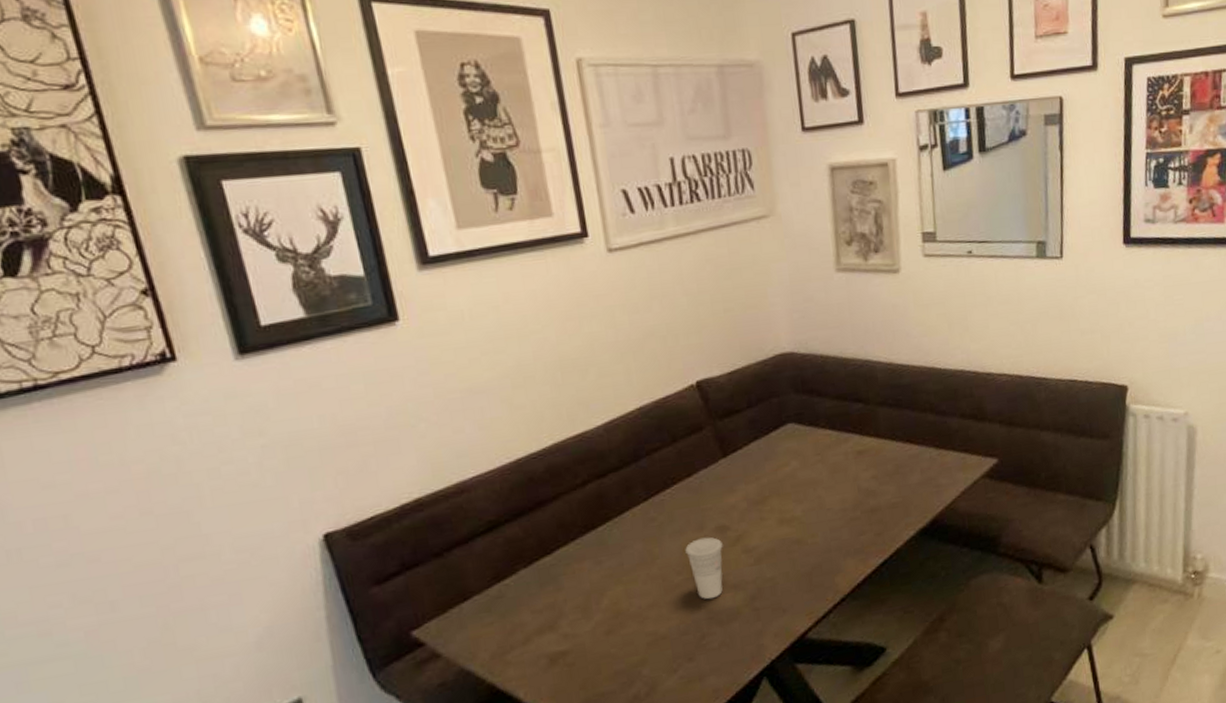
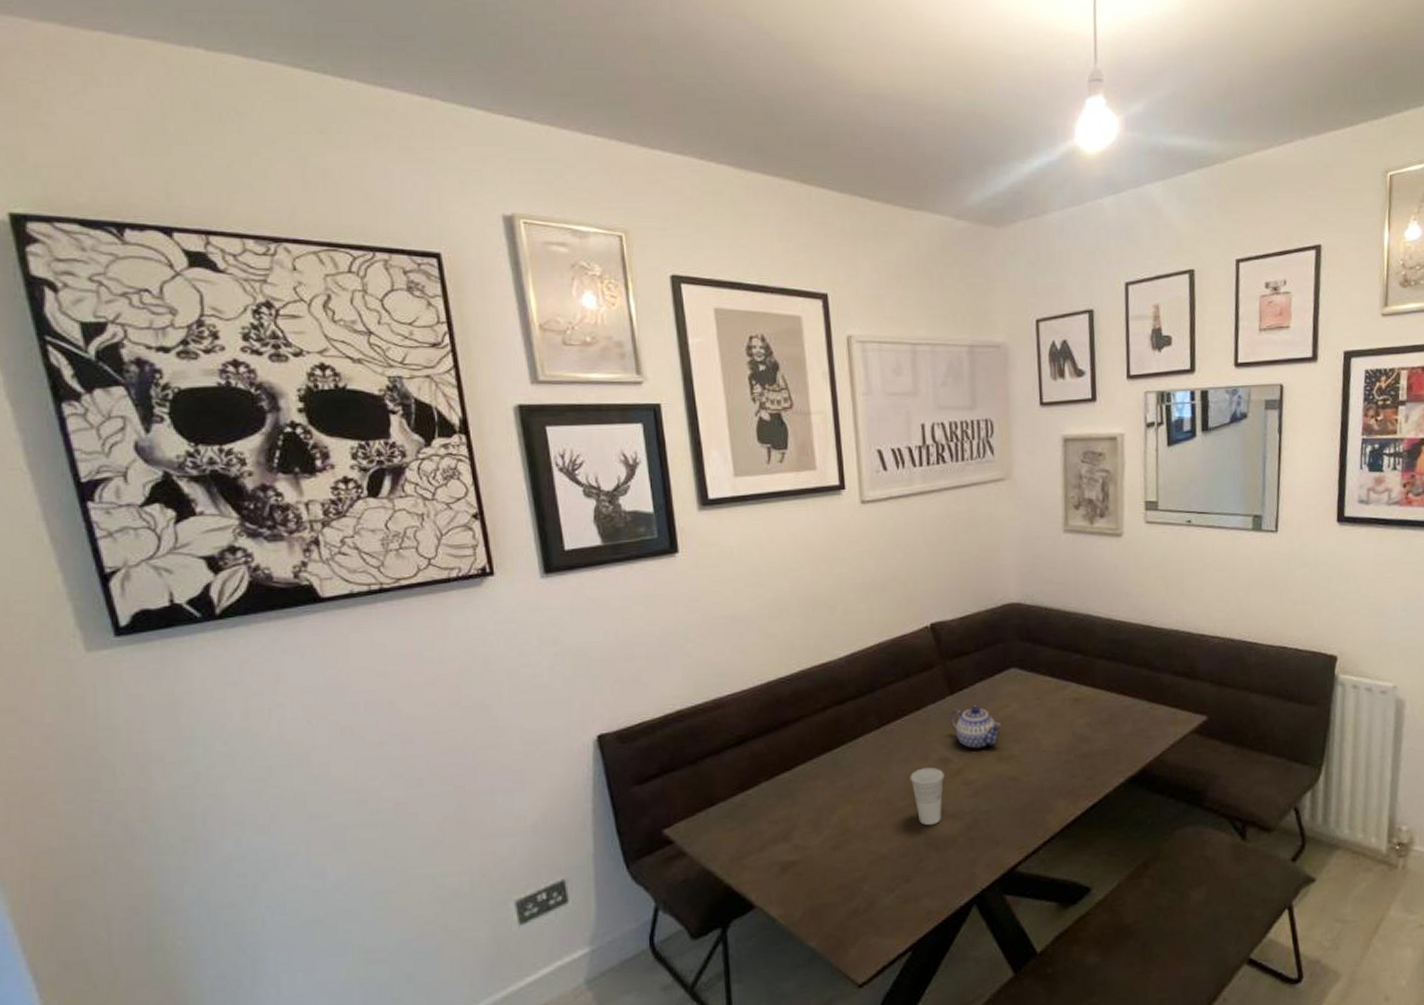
teapot: none [725,466,780,514] -> present [950,705,1001,749]

